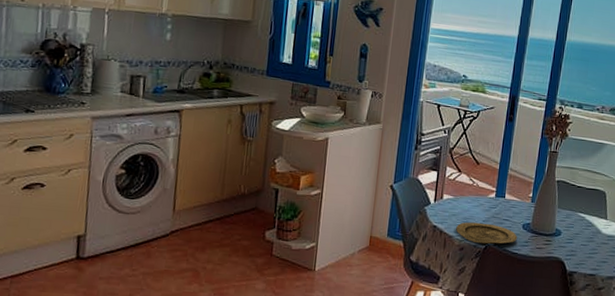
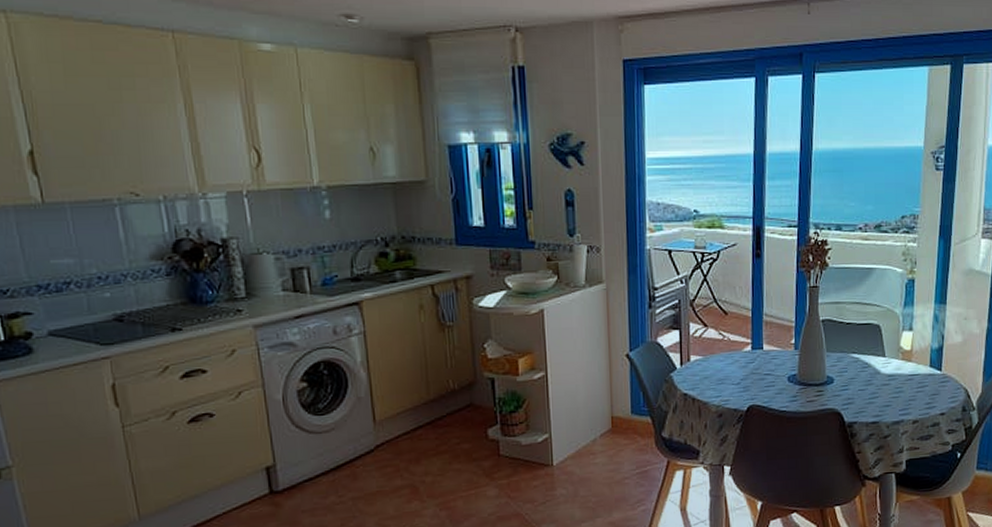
plate: present [456,222,517,244] -> none [710,381,783,407]

